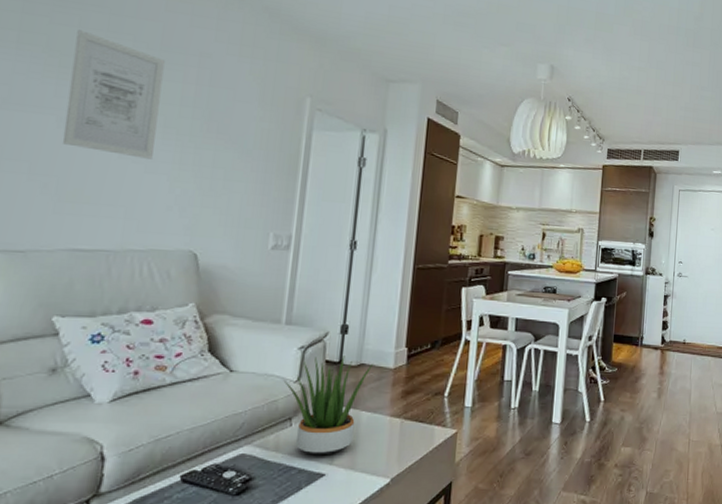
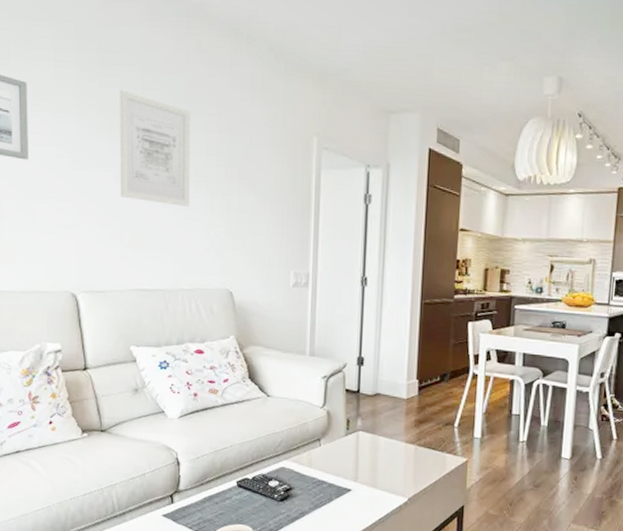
potted plant: present [283,356,374,456] -> none [311,385,388,474]

